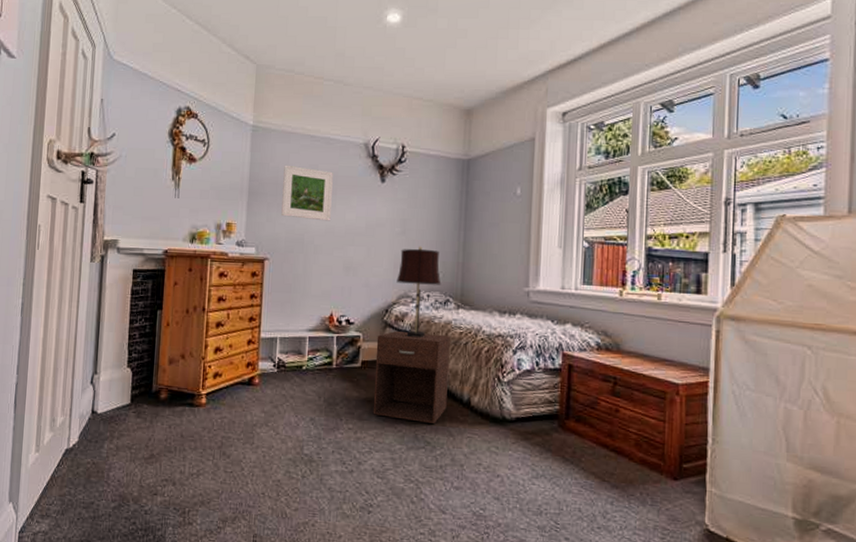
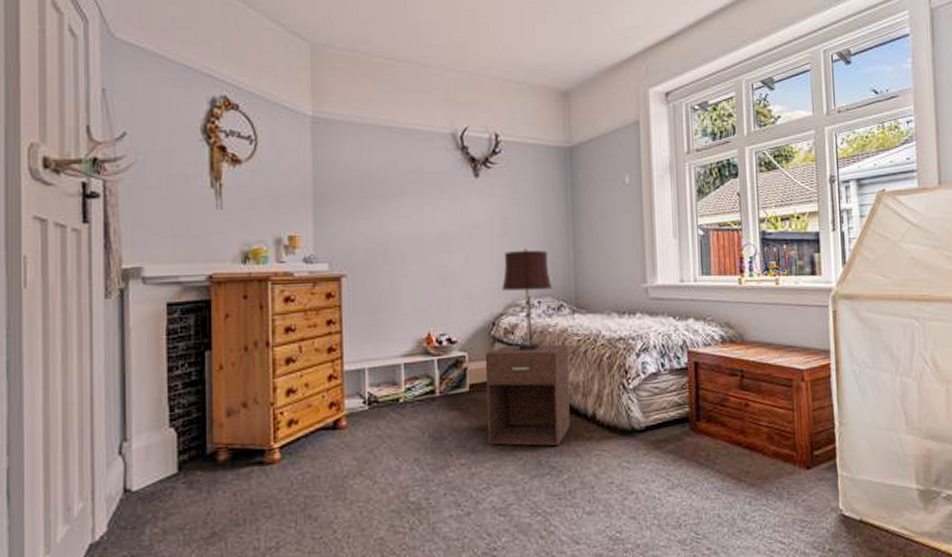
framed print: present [281,165,333,221] -> none [356,162,418,226]

